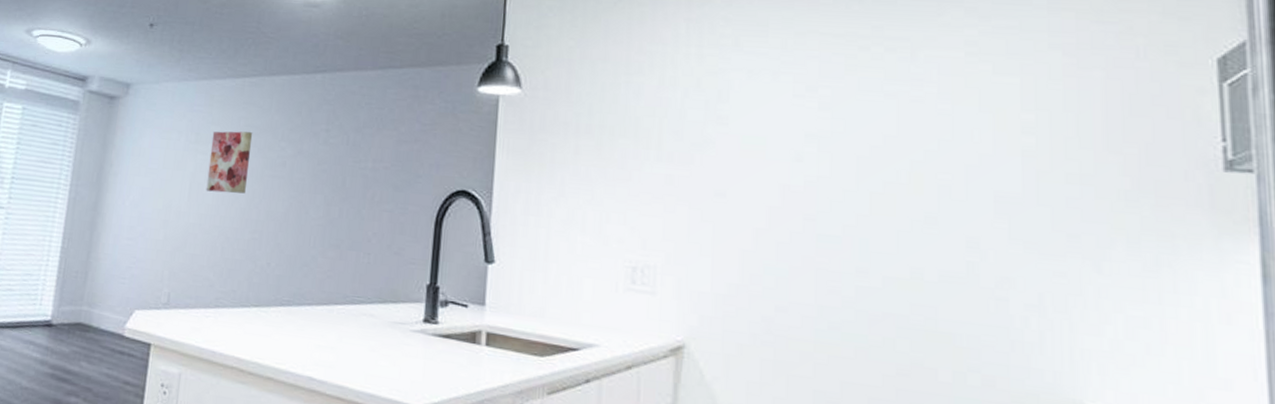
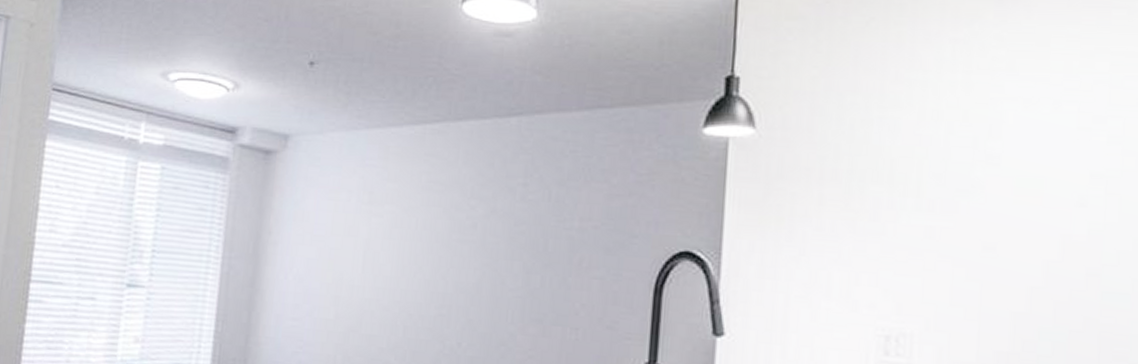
wall art: present [206,131,253,194] -> none [383,188,437,263]

